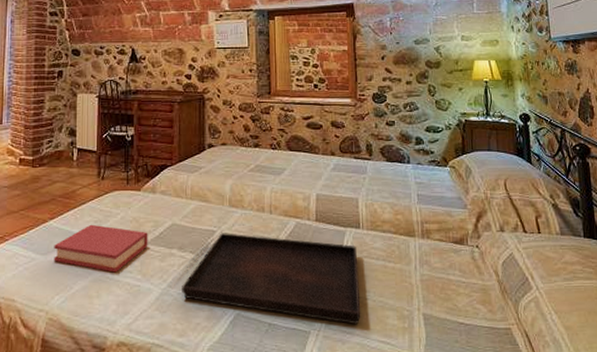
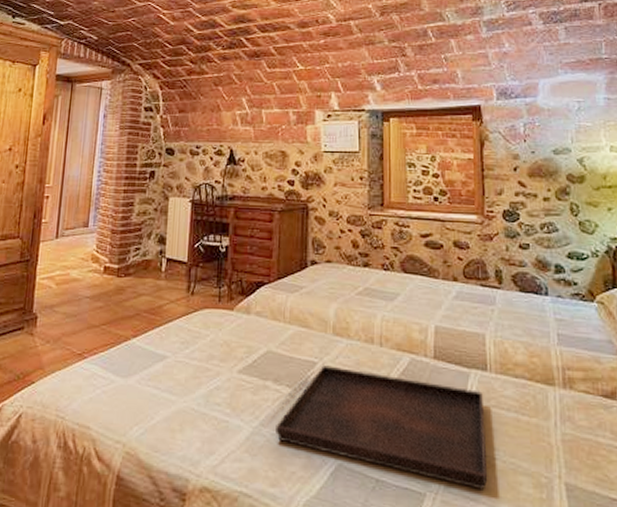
hardback book: present [54,224,148,273] -> none [134,345,240,404]

